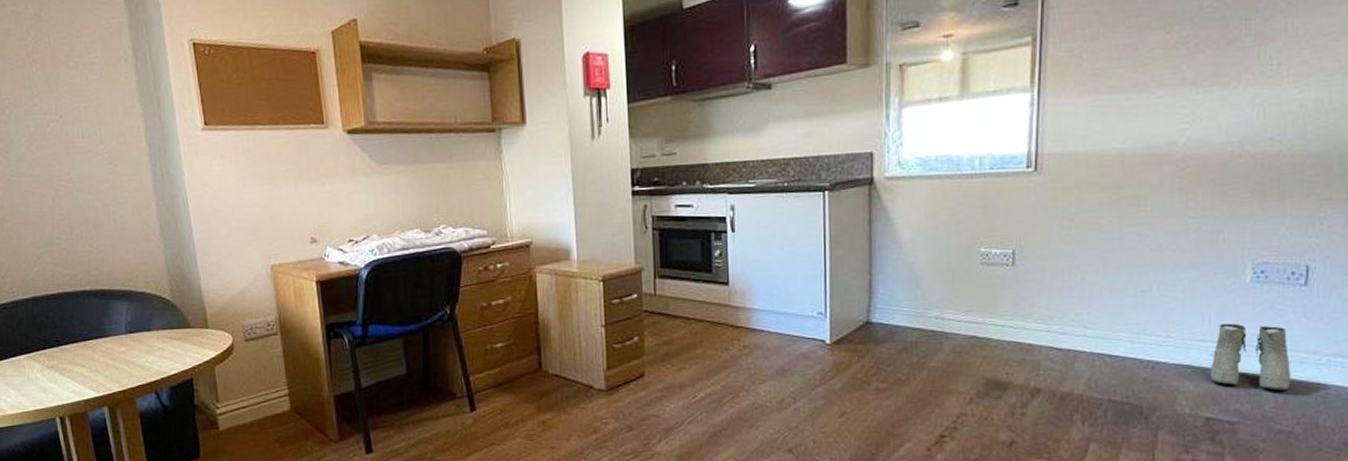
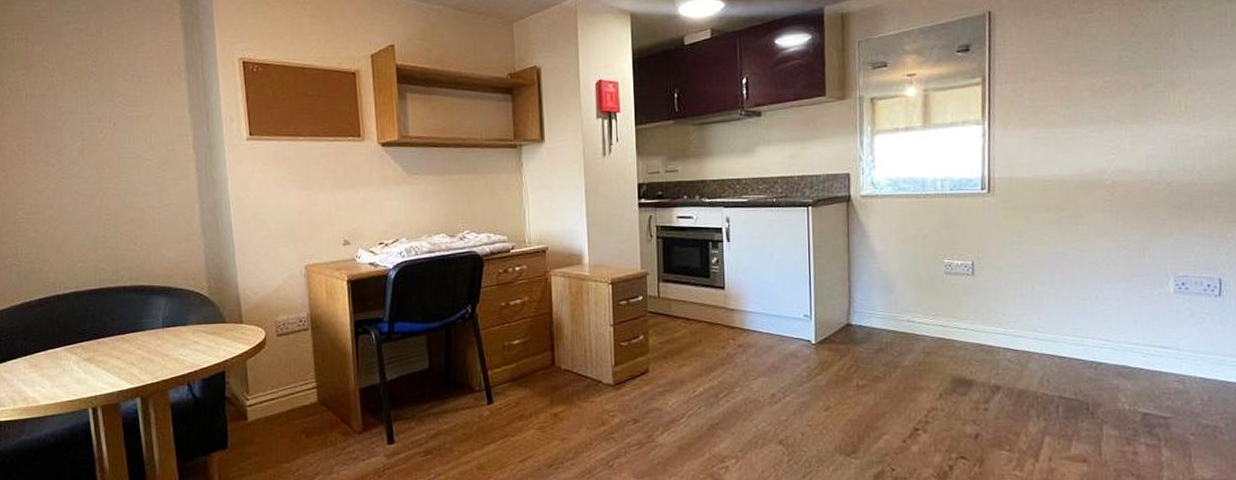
boots: present [1209,323,1291,391] -> none [1144,329,1213,389]

